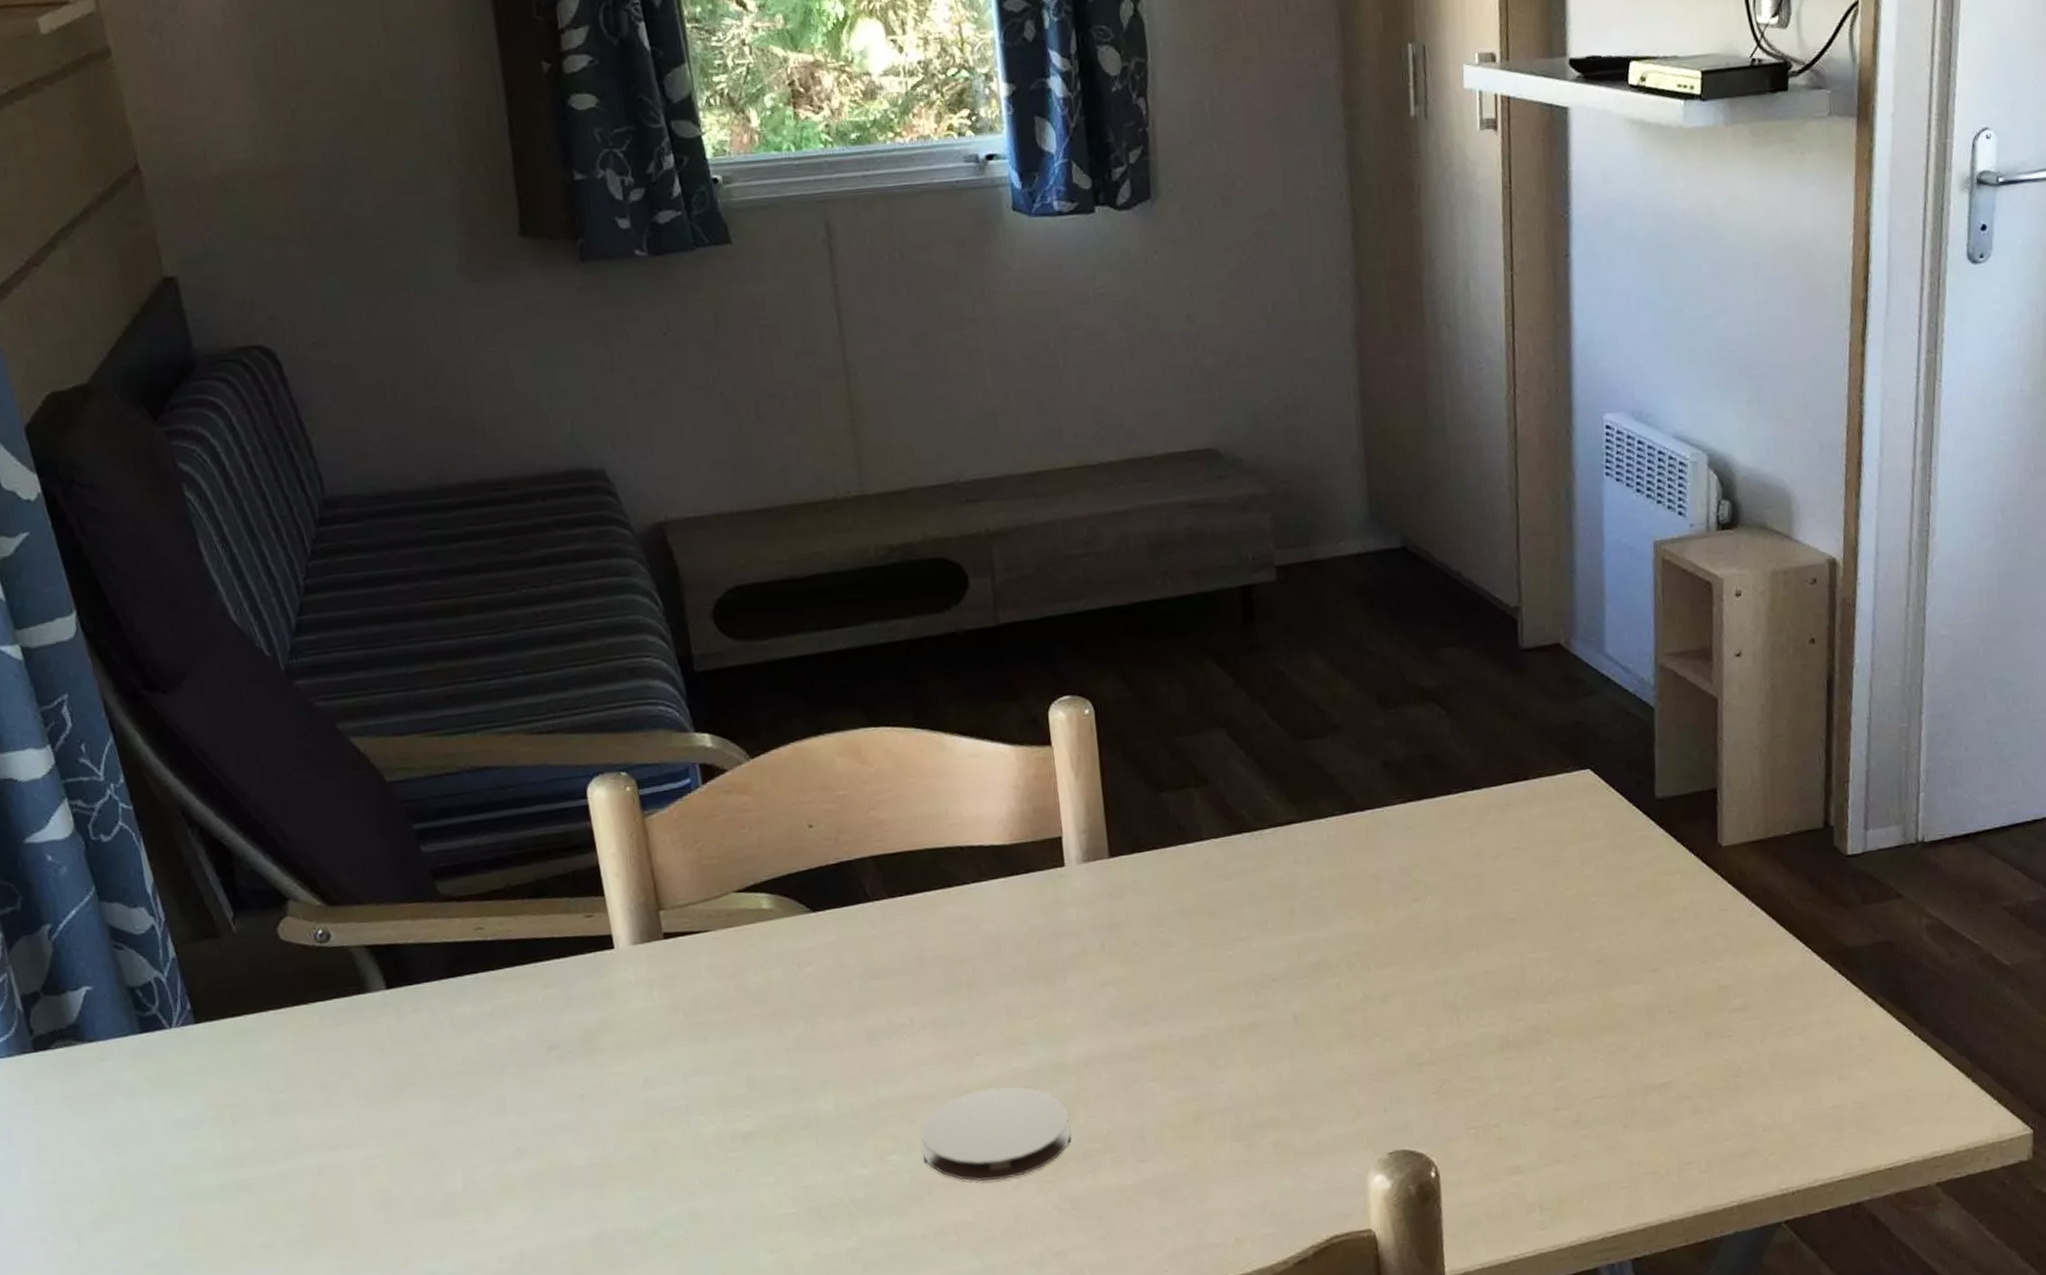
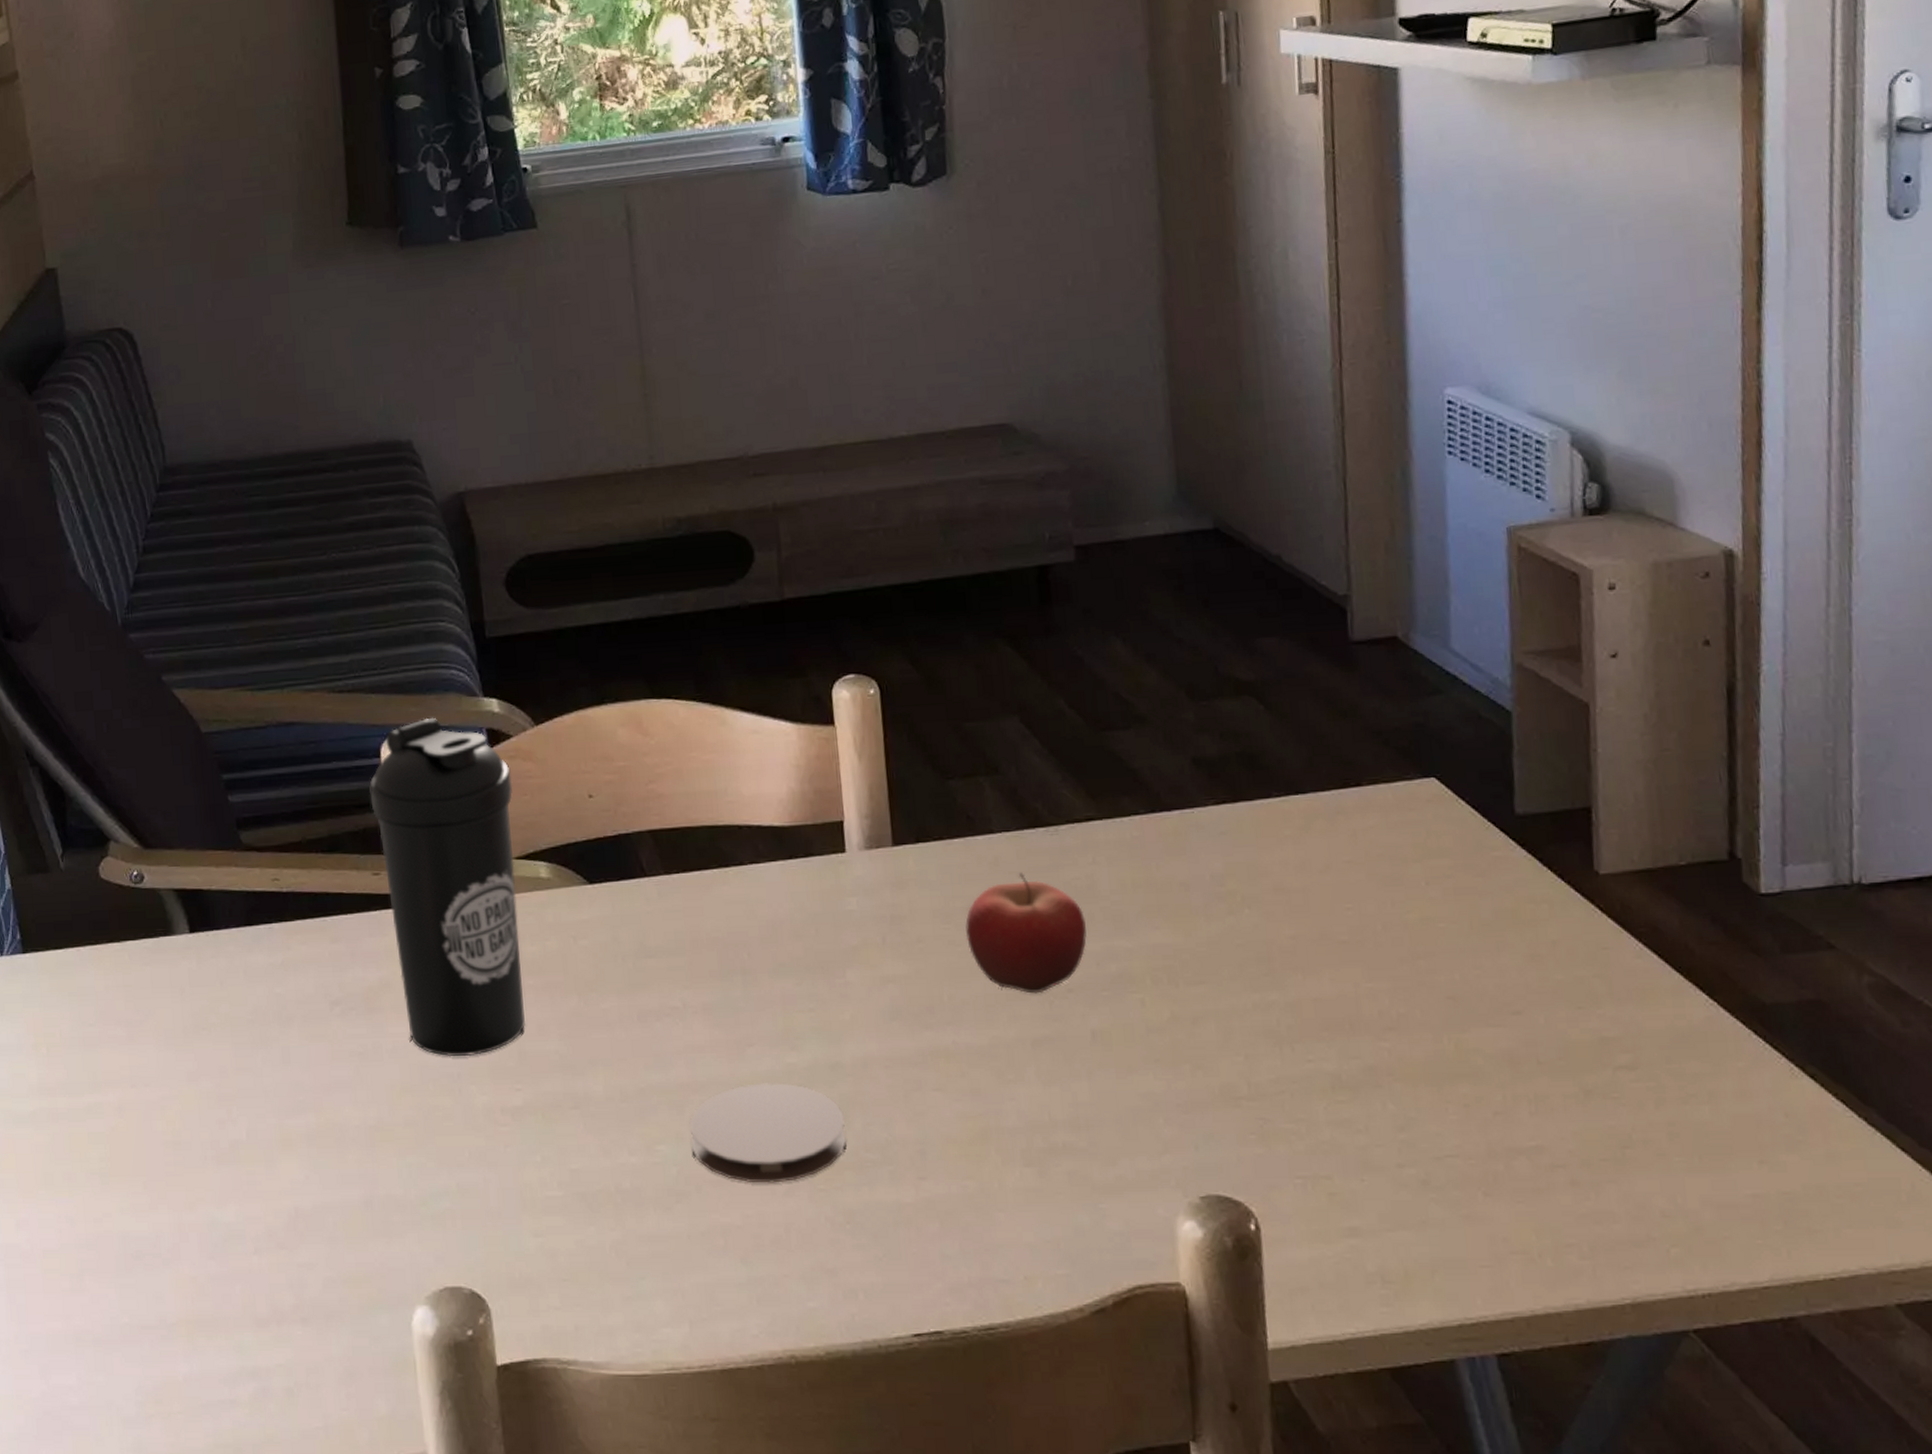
water bottle: none [576,755,753,1091] -> present [369,717,525,1057]
fruit: none [1178,875,1289,986] -> present [965,872,1087,994]

